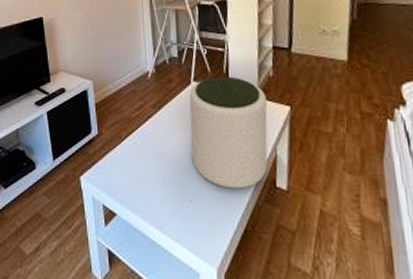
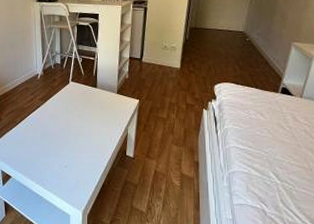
plant pot: present [189,76,268,189] -> none [67,78,123,157]

